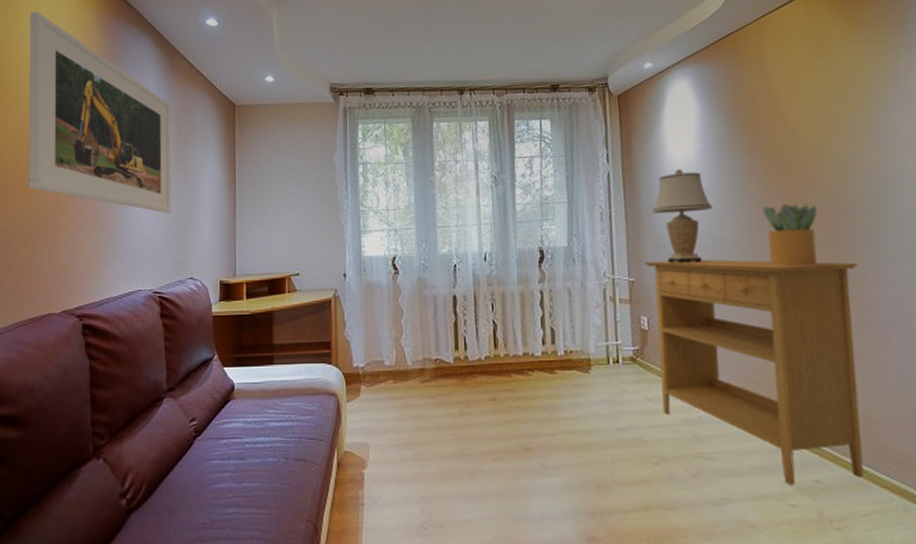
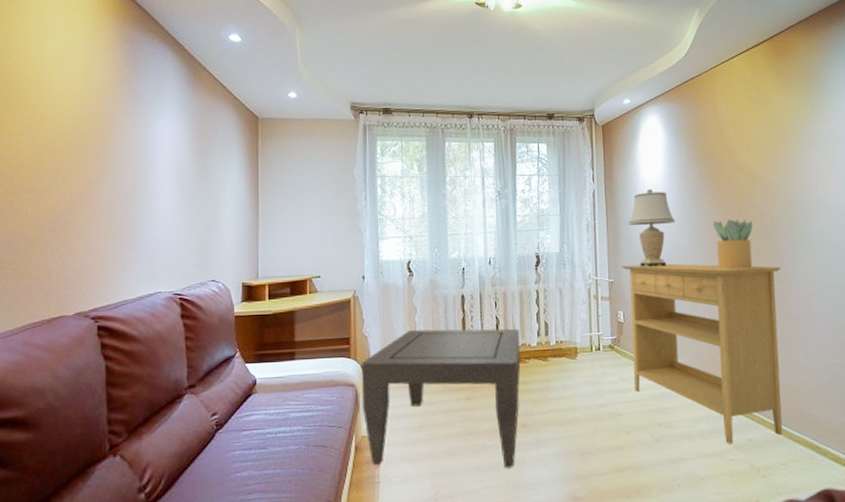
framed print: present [29,11,171,213] -> none [38,14,192,218]
coffee table: none [343,333,523,498] -> present [361,328,521,469]

